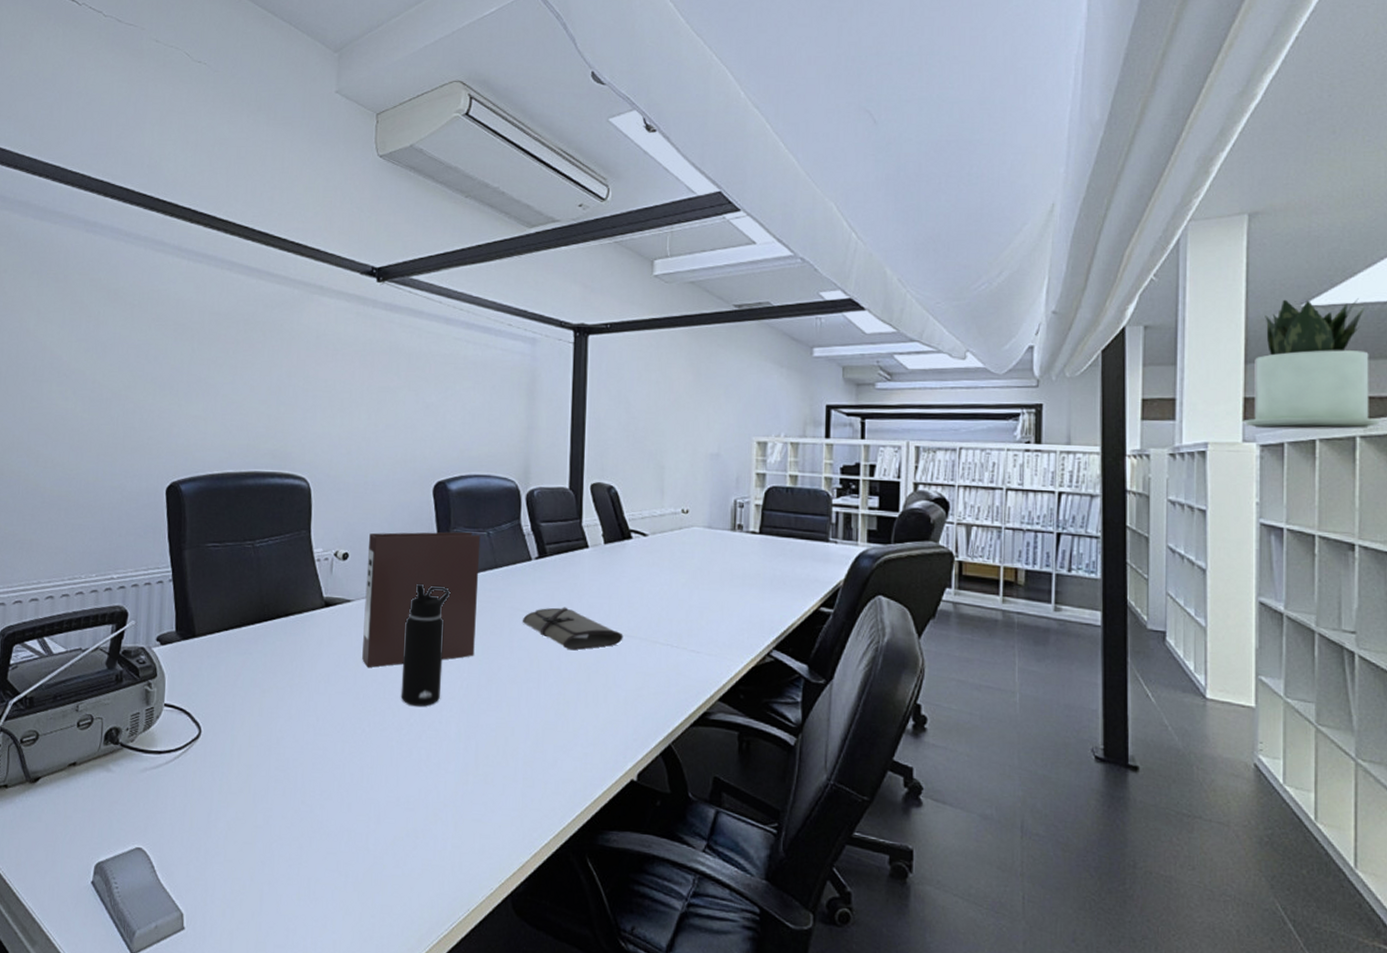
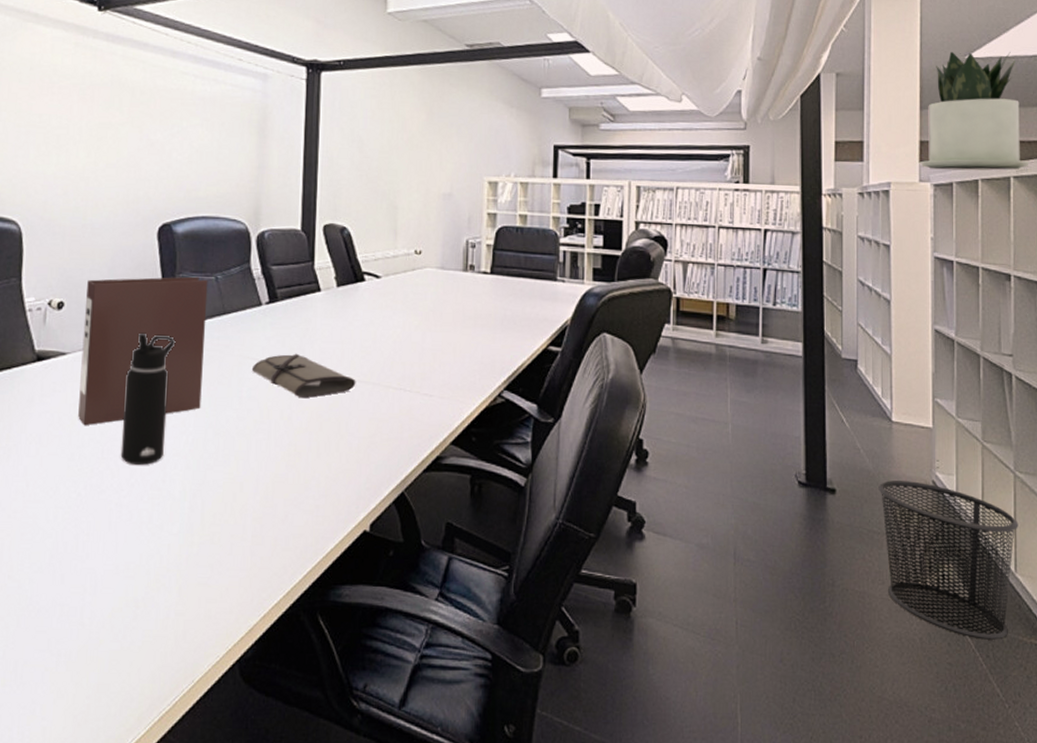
trash can: none [1189,761,1360,939] -> present [878,481,1018,640]

